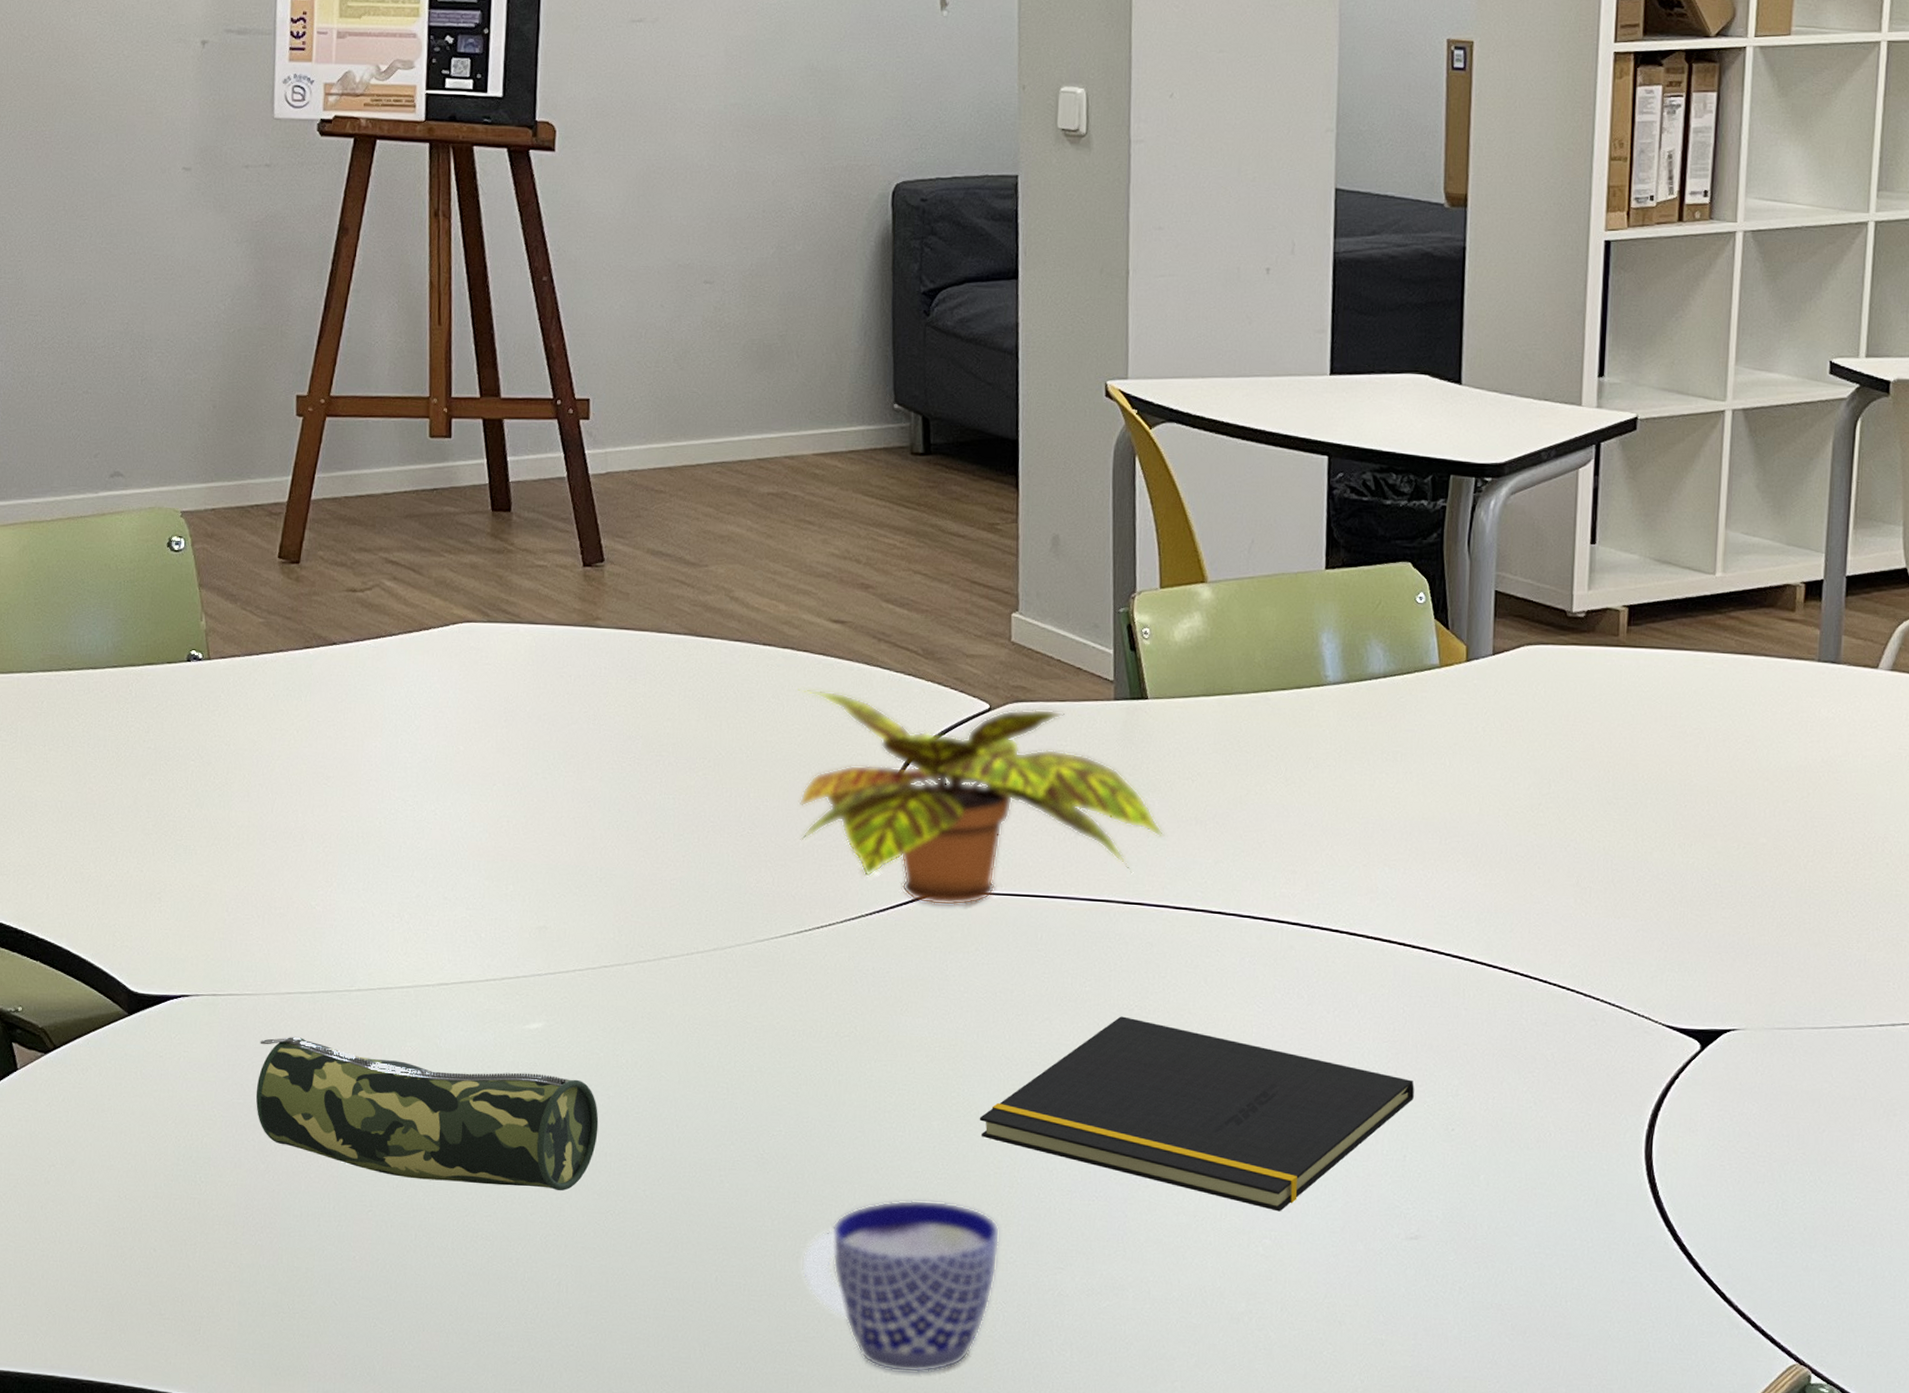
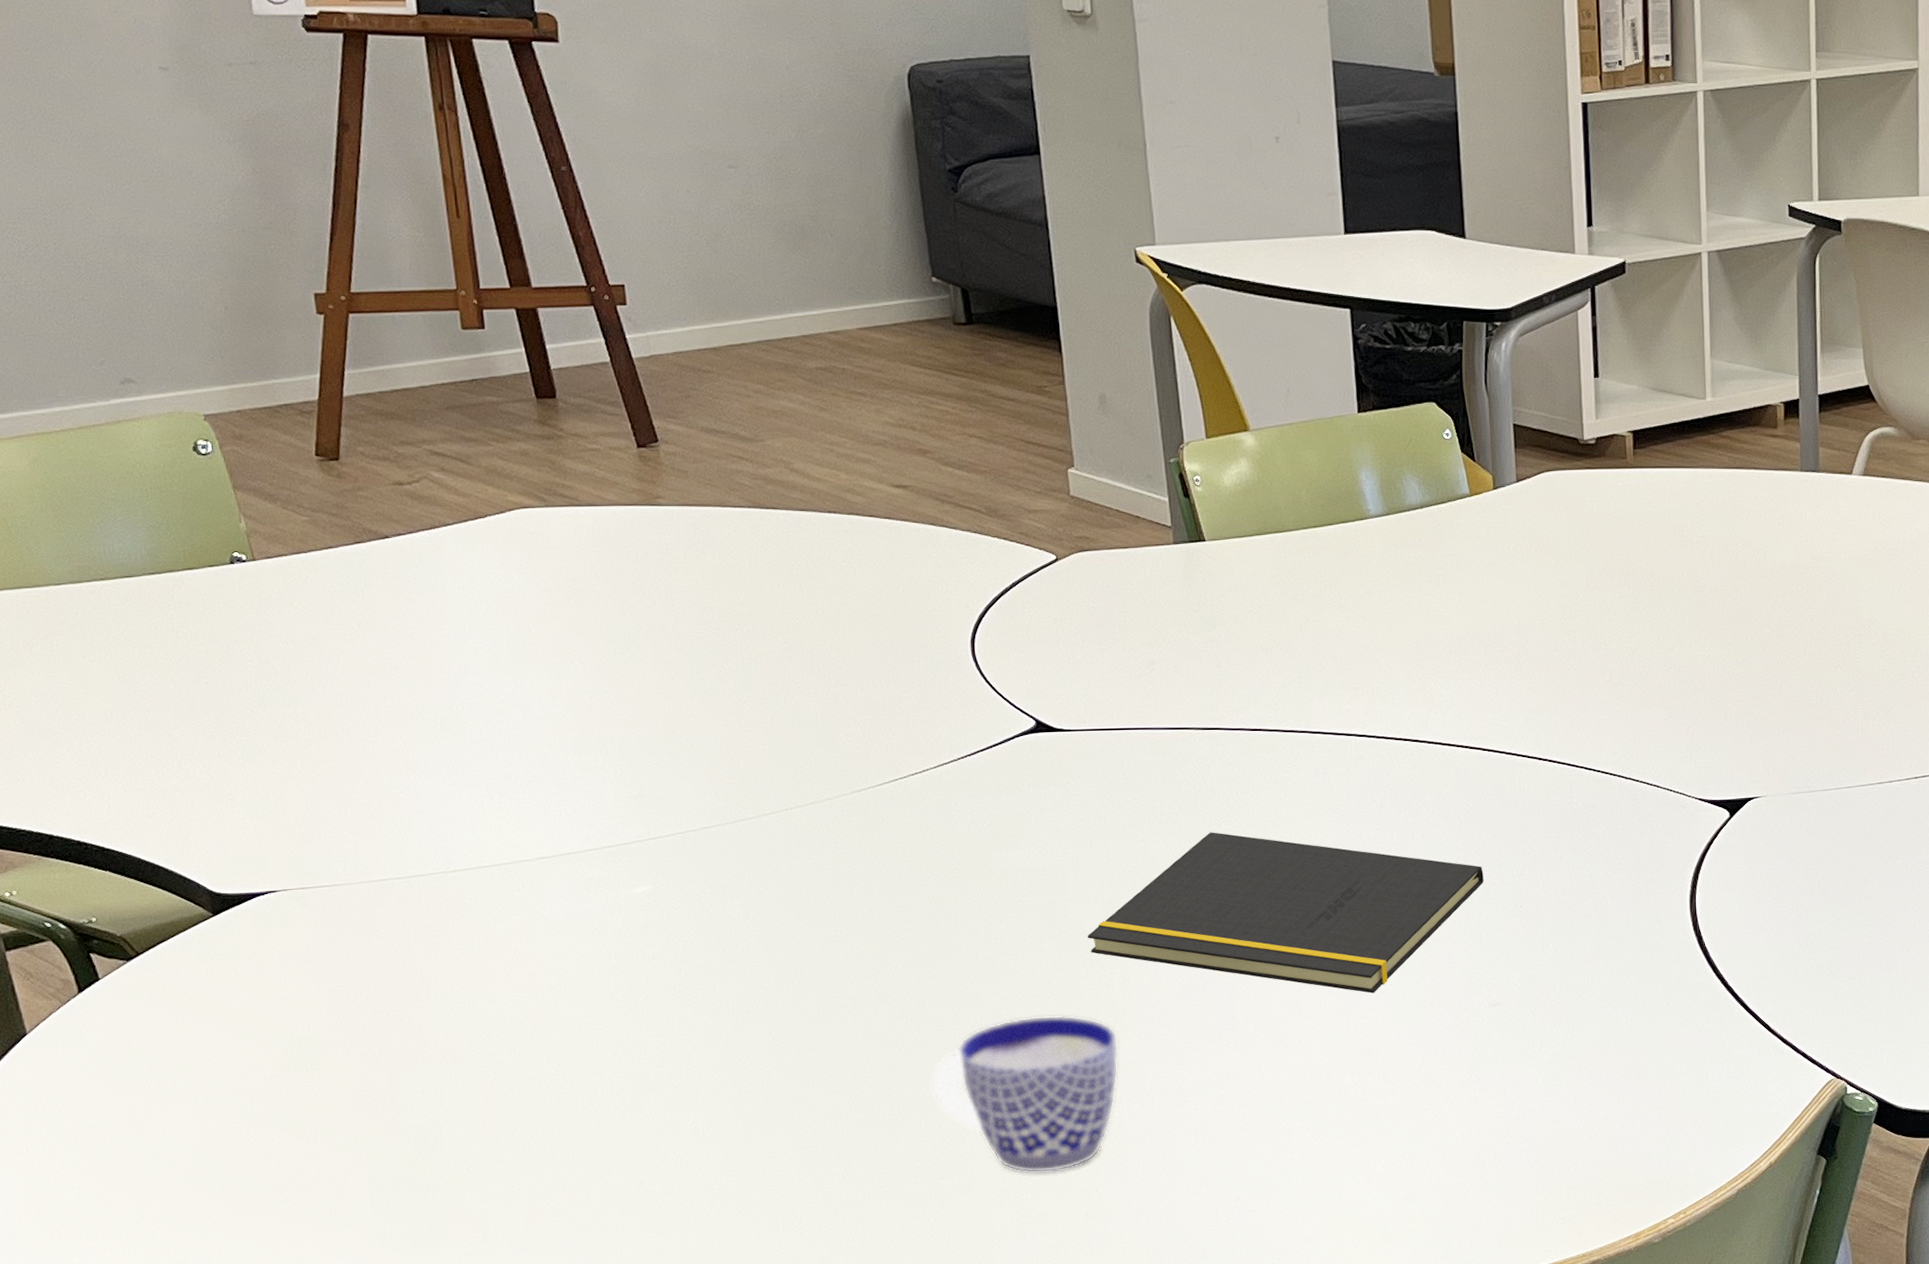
pencil case: present [255,1036,599,1191] -> none [358,921,717,1045]
plant: present [798,688,1165,906] -> none [867,551,1234,745]

